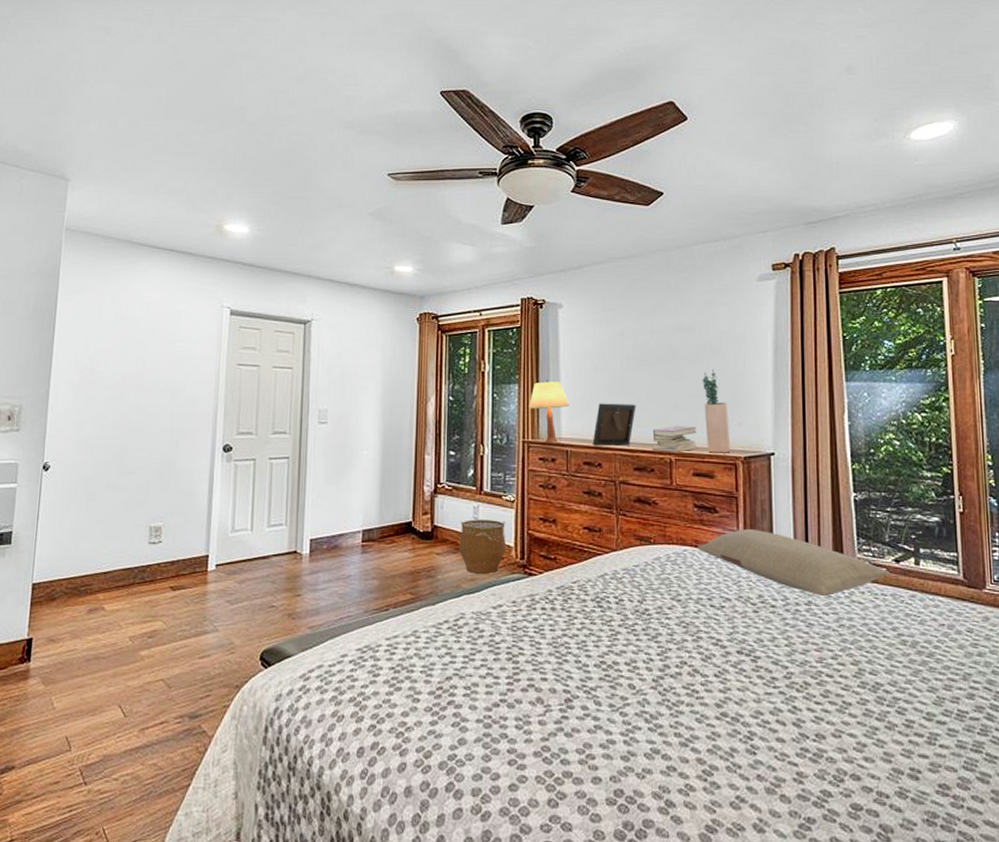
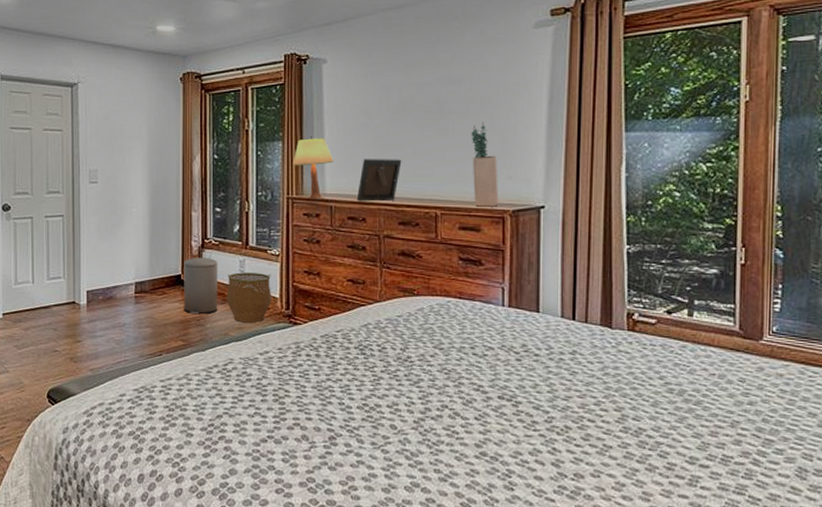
pedal bin: none [413,503,451,565] -> present [184,258,218,315]
books: present [652,426,698,454] -> none [418,180,464,208]
pillow: present [696,528,890,596] -> none [460,280,660,346]

